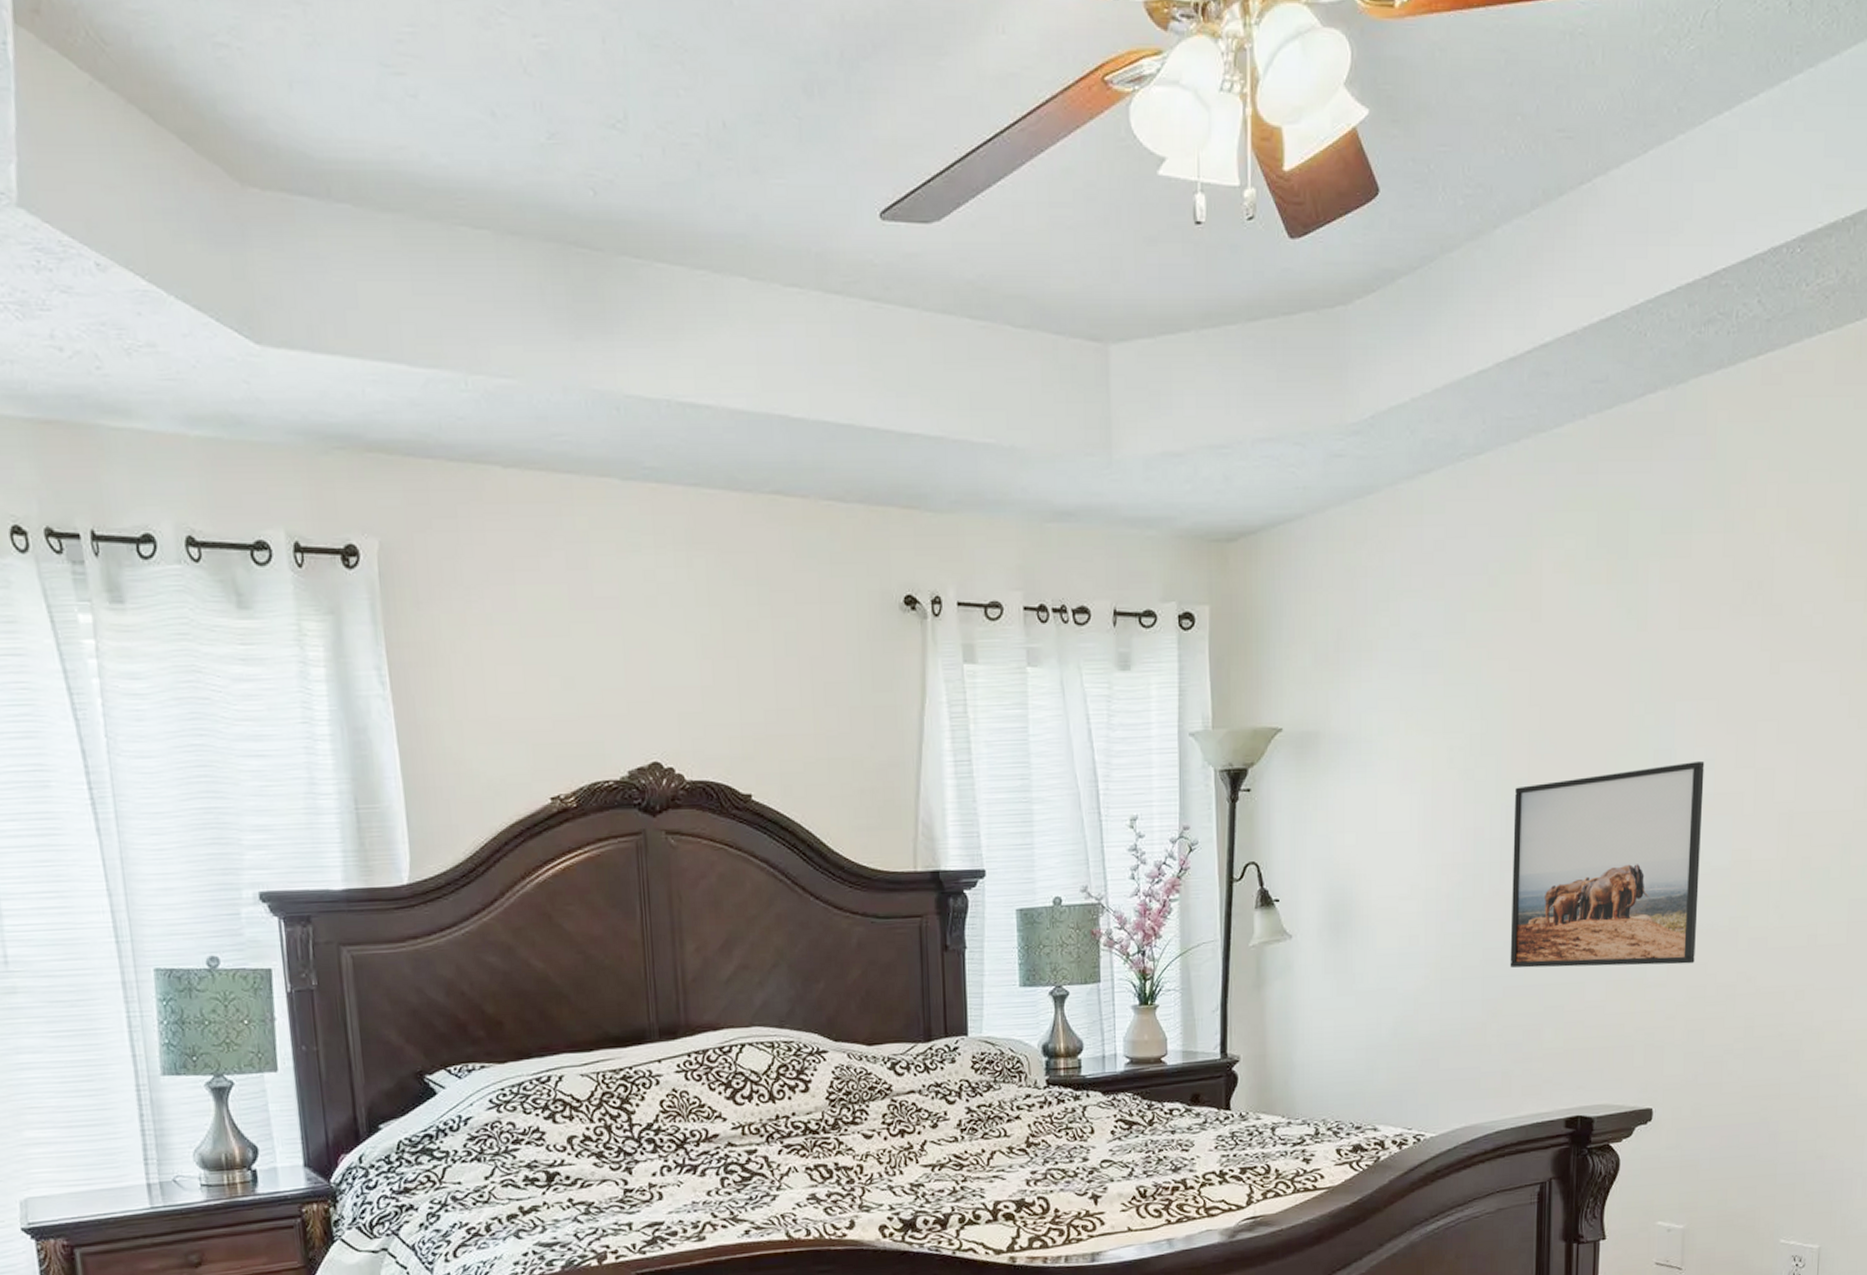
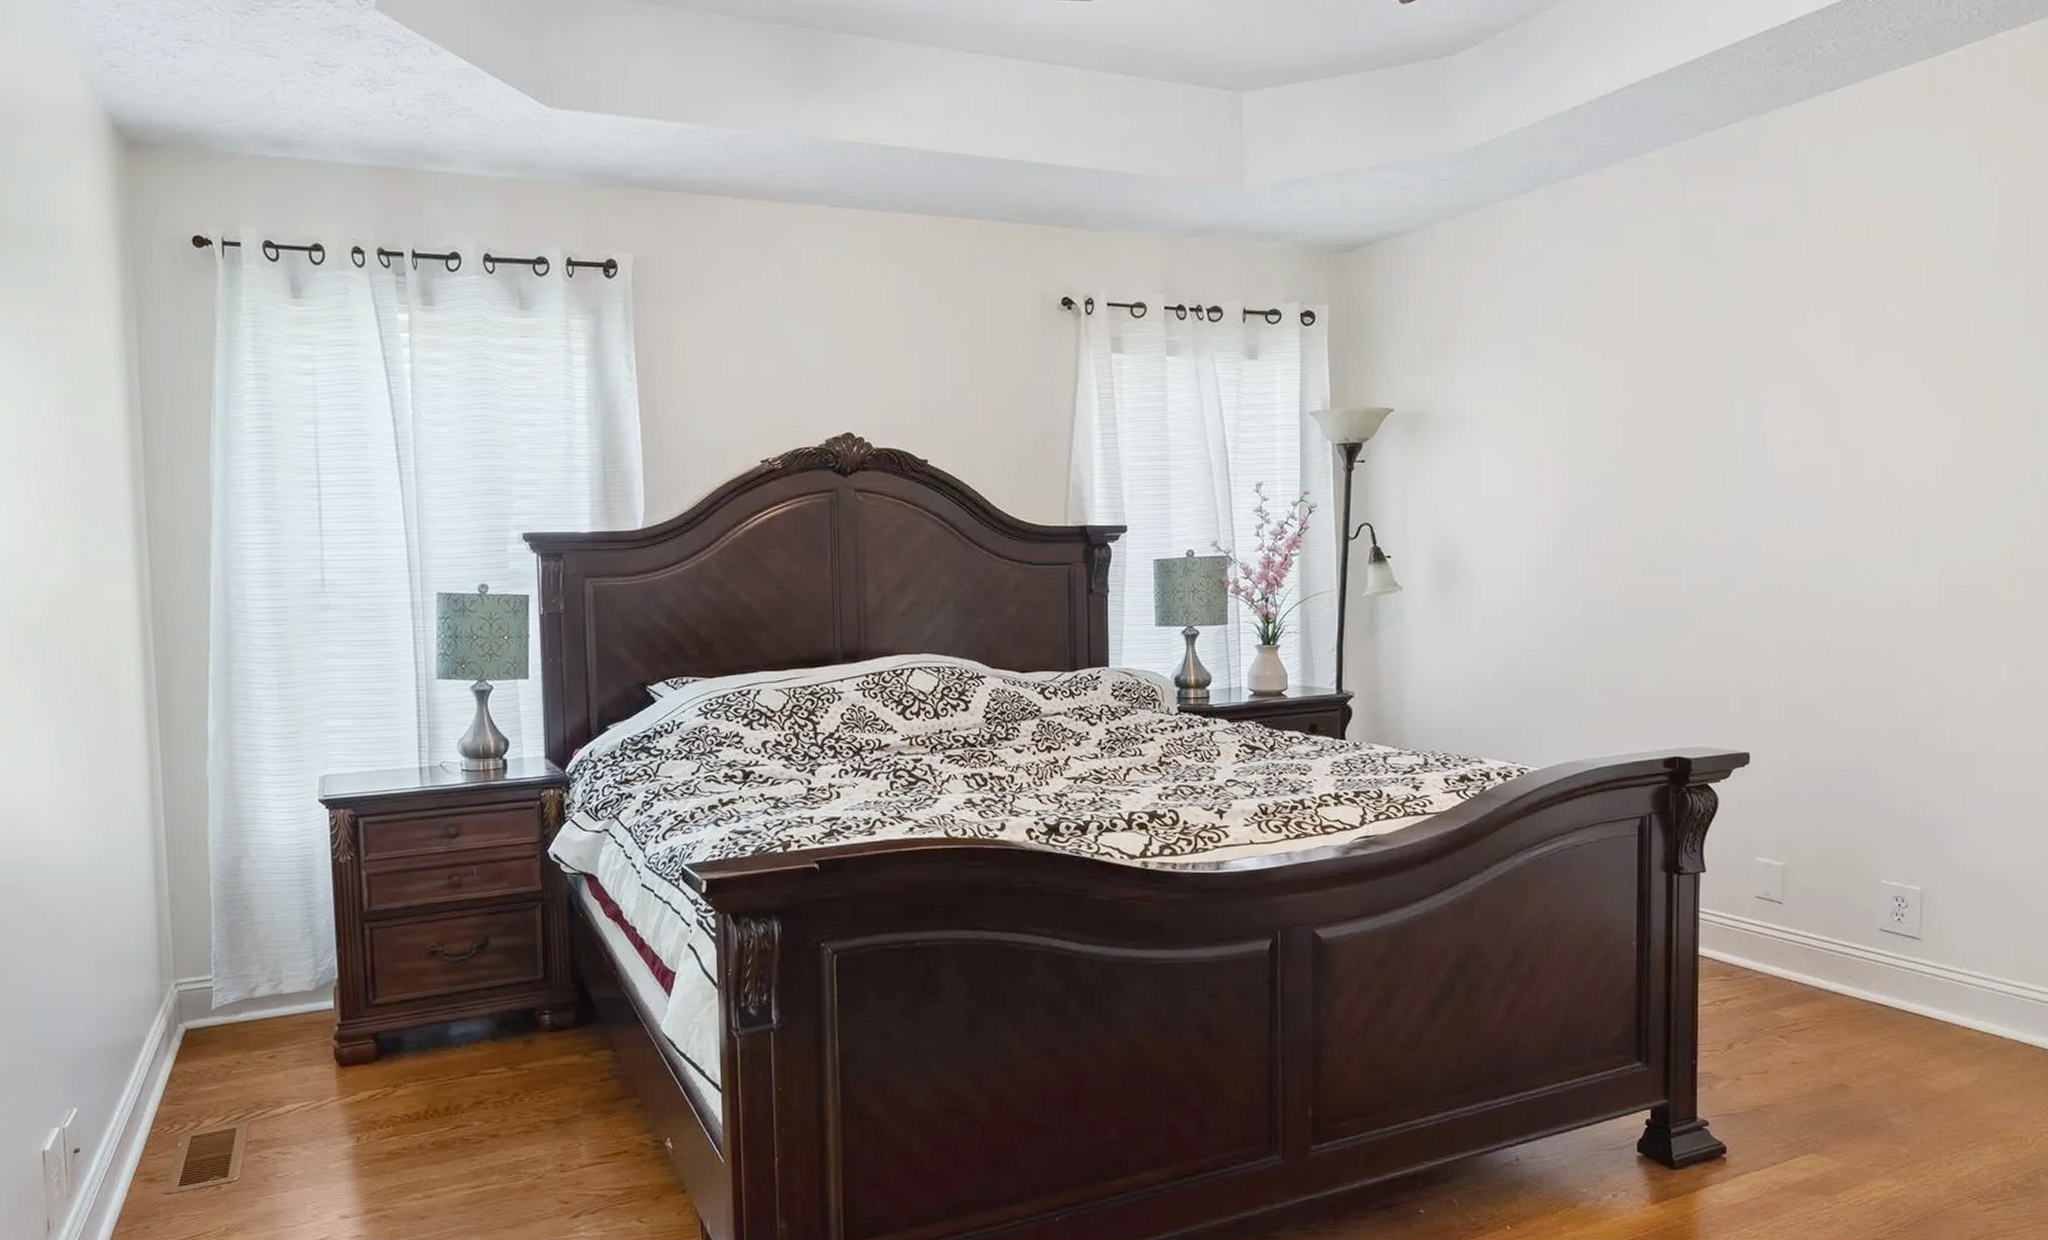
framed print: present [1510,760,1705,968] -> none [1608,440,1793,622]

